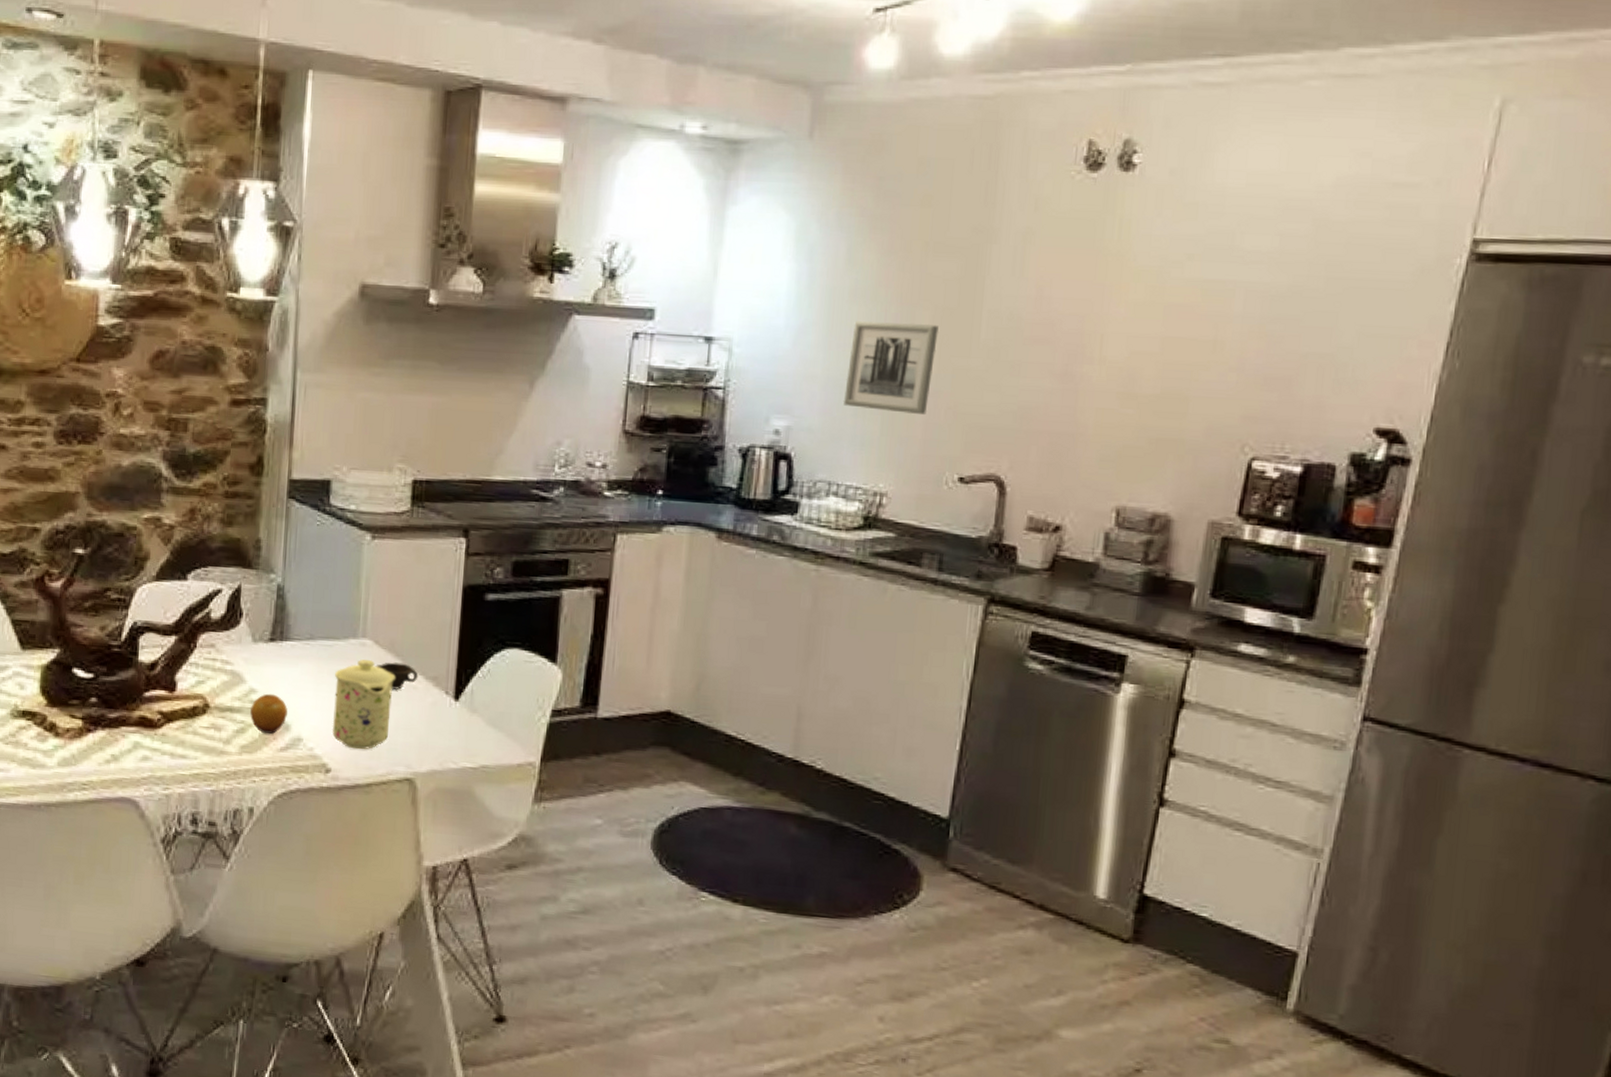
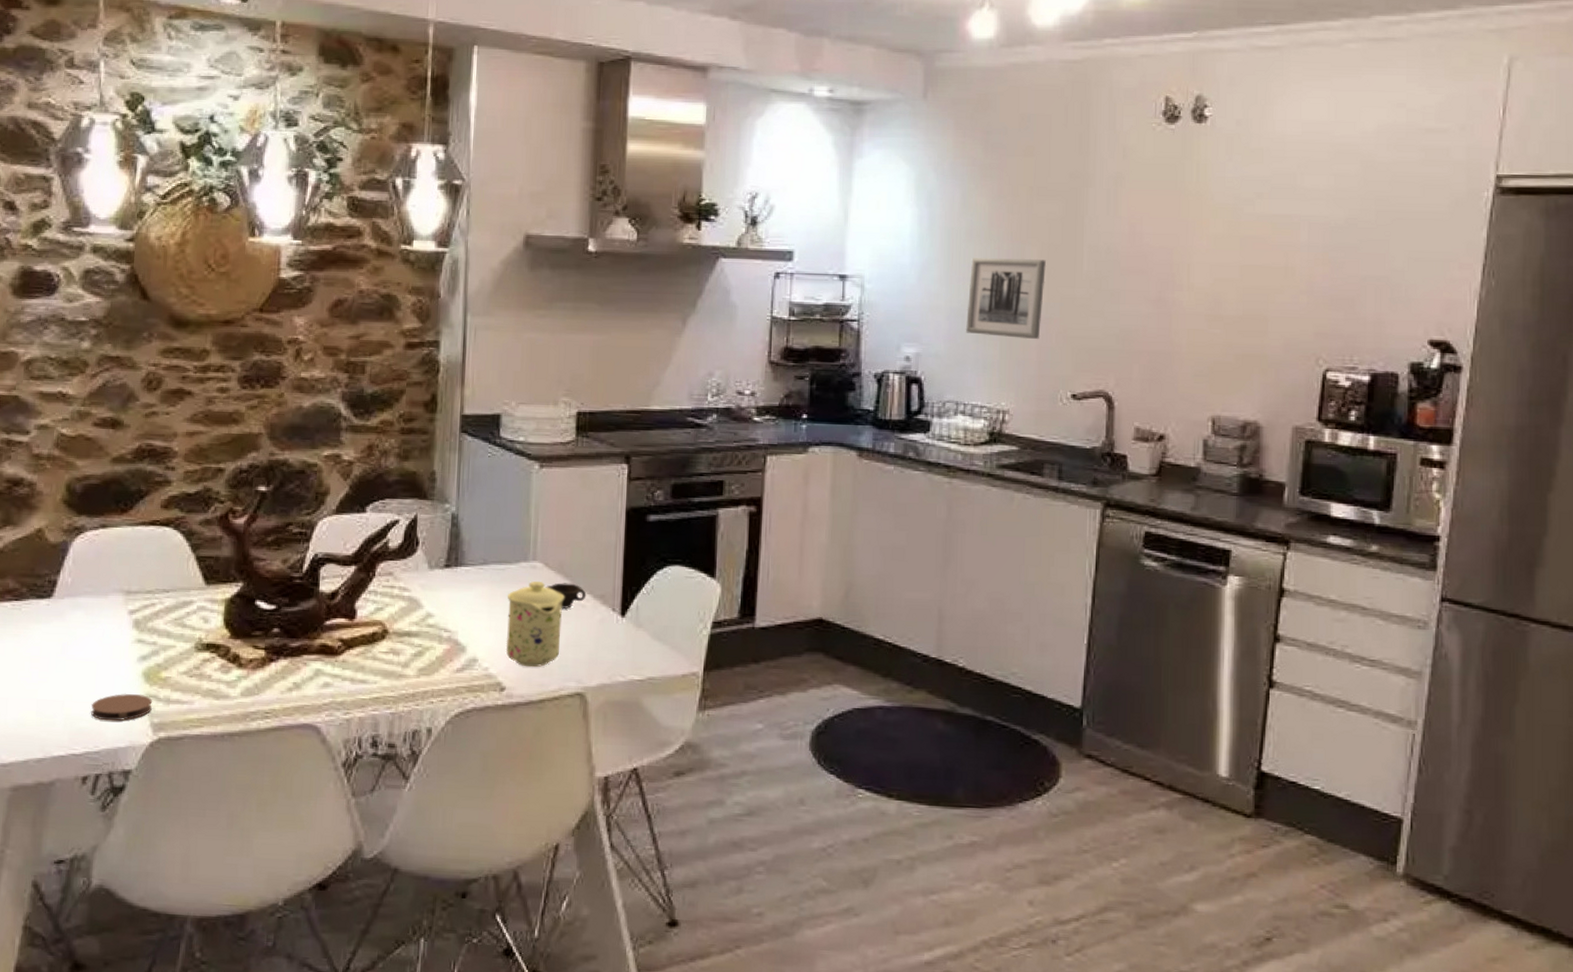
fruit: present [249,693,288,735] -> none [427,617,463,657]

